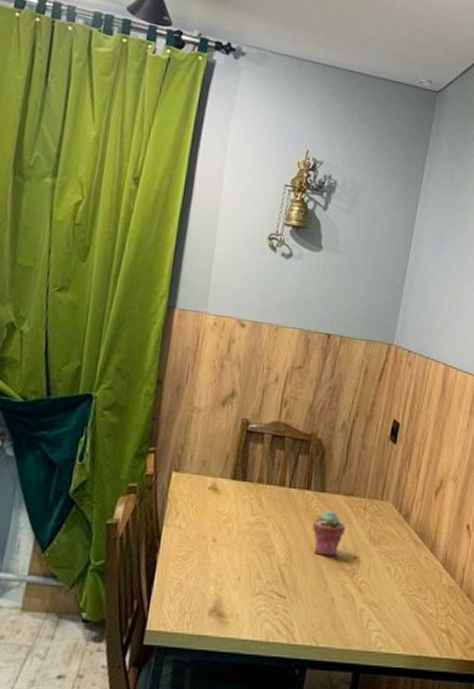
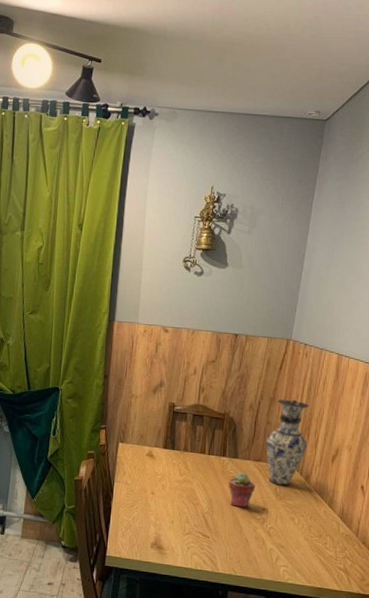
vase: none [359,417,412,527] -> present [266,399,310,486]

